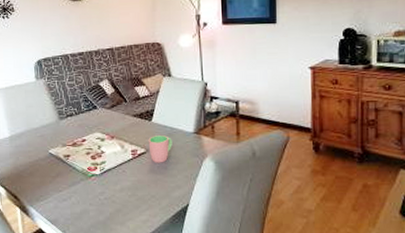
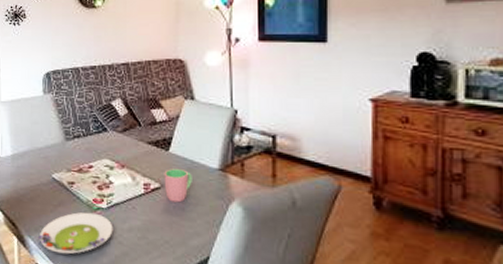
salad plate: none [40,179,107,217] -> present [38,212,113,255]

